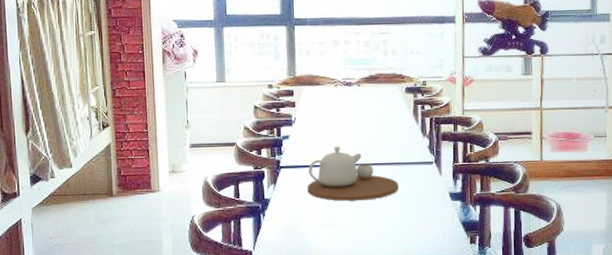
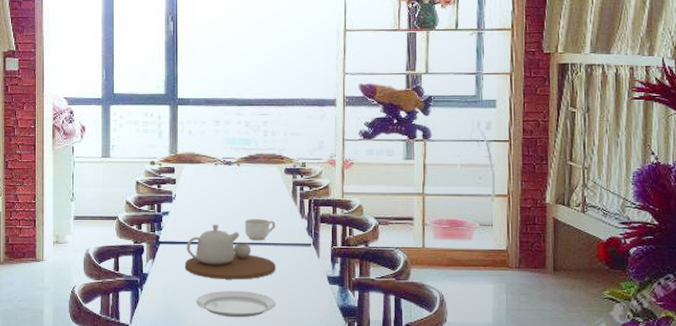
plate: none [320,211,400,238] -> present [196,290,276,318]
teacup: none [367,139,398,161] -> present [245,219,276,241]

